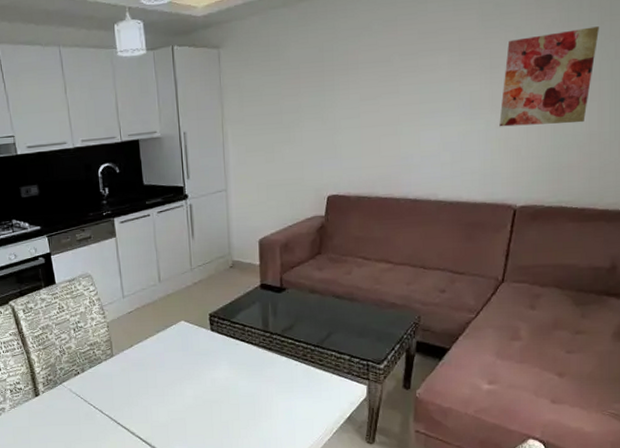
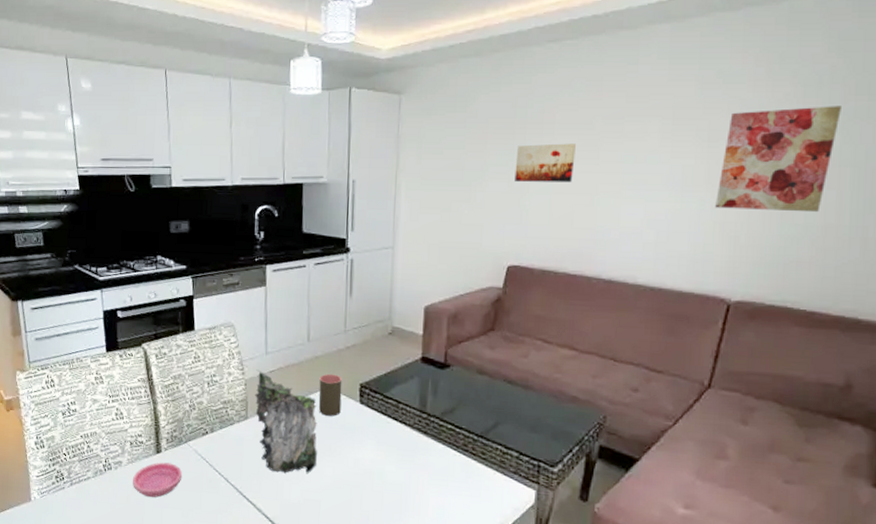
saucer: none [16,403,61,435] -> present [132,462,183,498]
dried flowers: none [116,312,179,400] -> present [255,369,317,474]
cup: none [173,308,195,345] -> present [318,373,342,416]
wall art: none [327,80,378,120] -> present [514,143,576,183]

